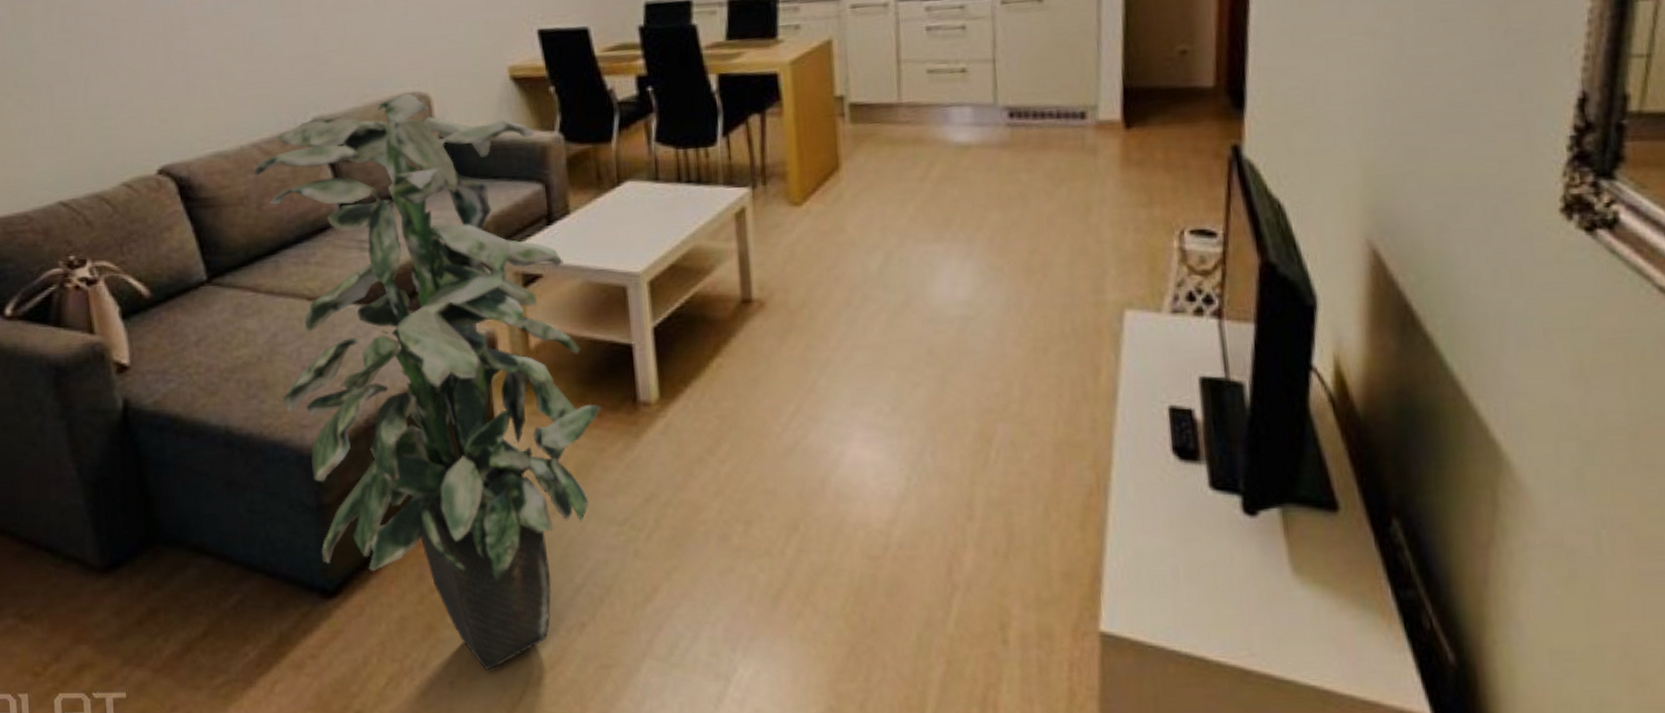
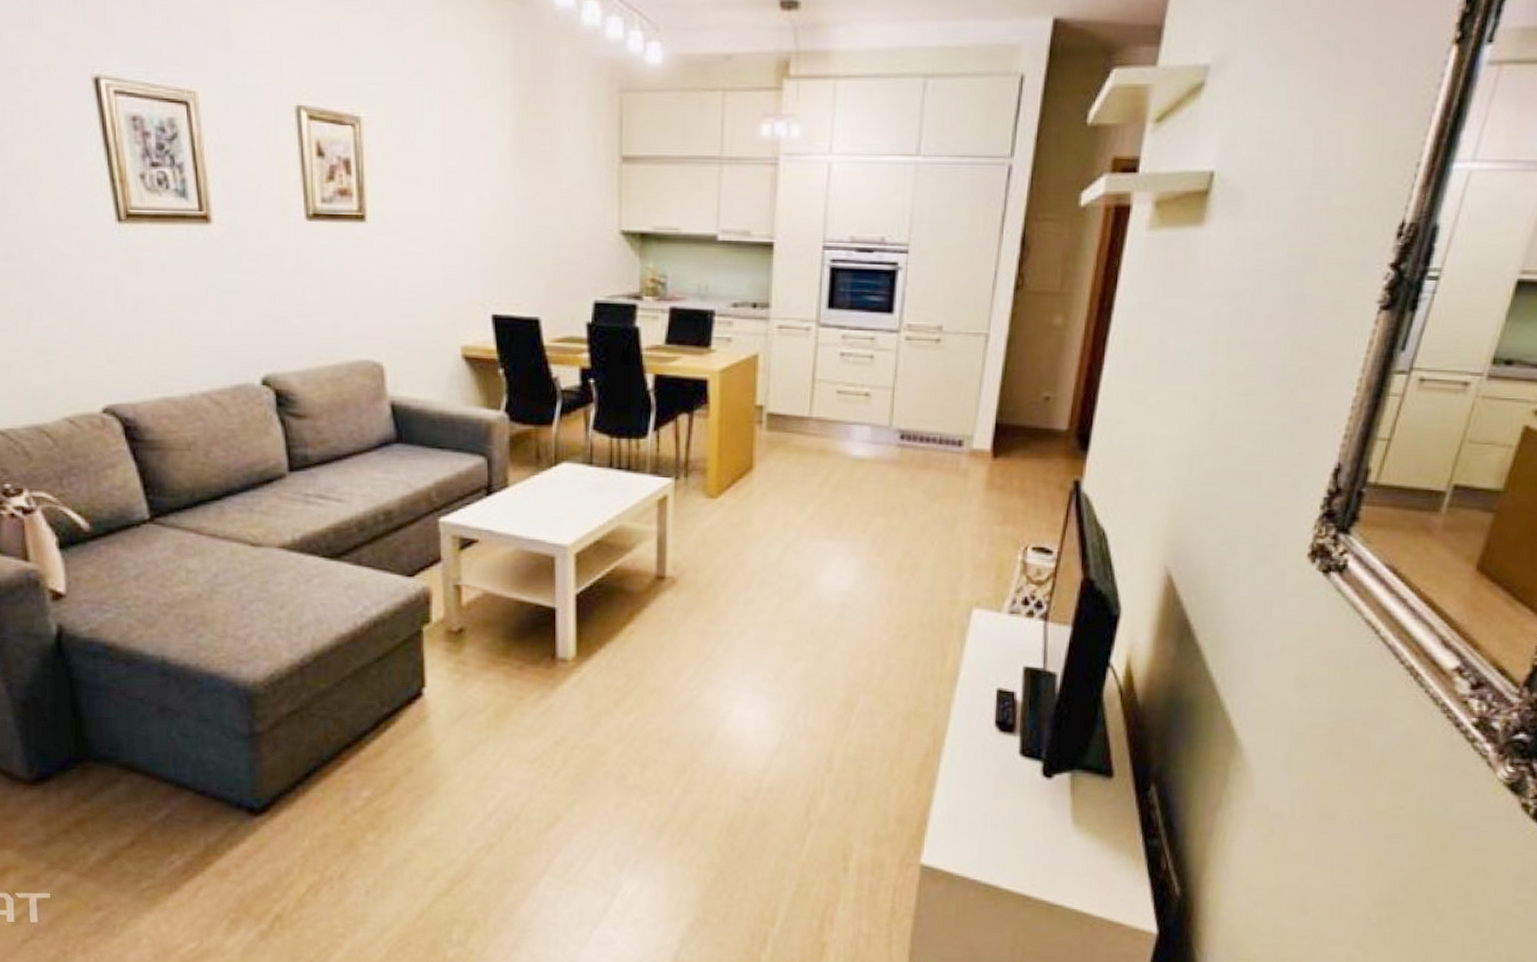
indoor plant: present [252,94,602,671] -> none [201,361,524,882]

